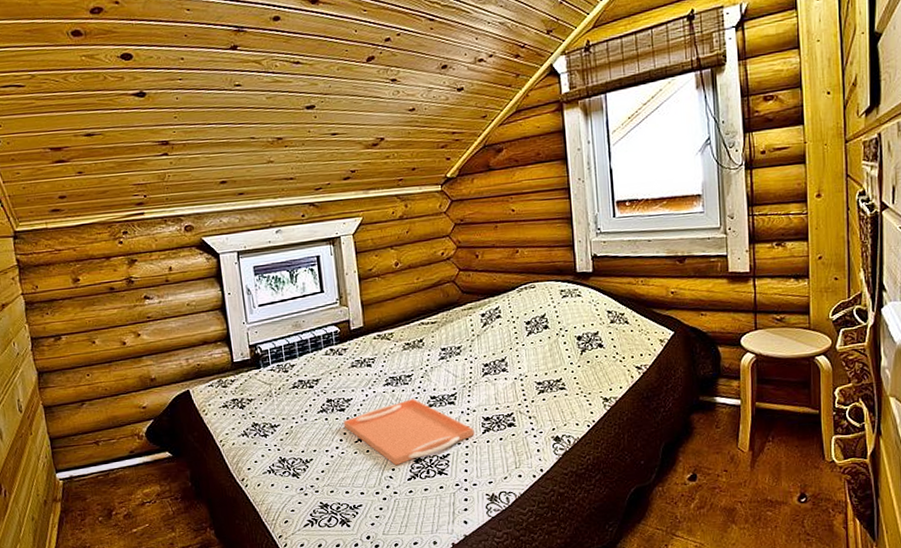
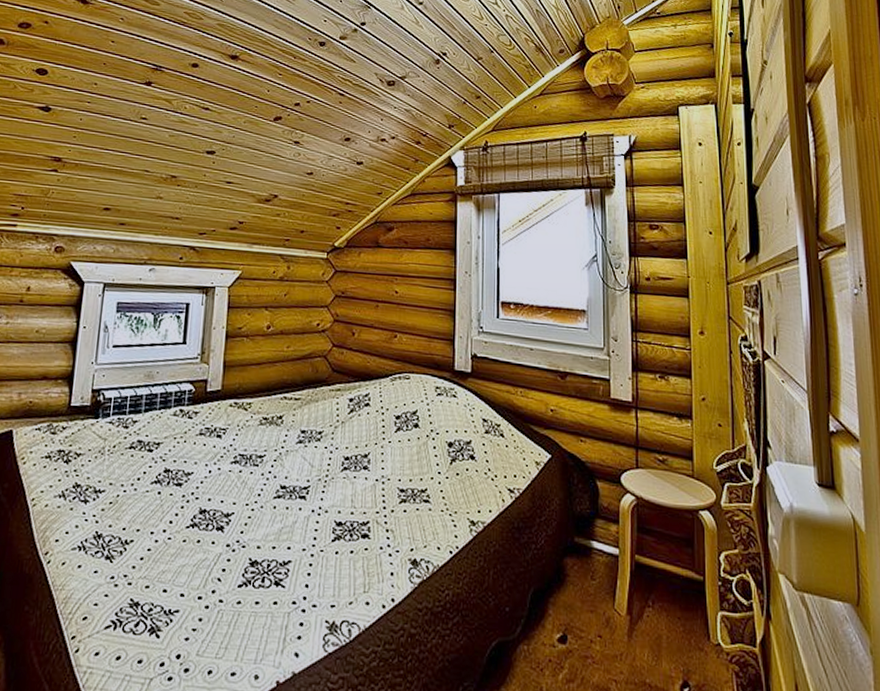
serving tray: present [343,399,475,466] -> none [177,484,323,566]

